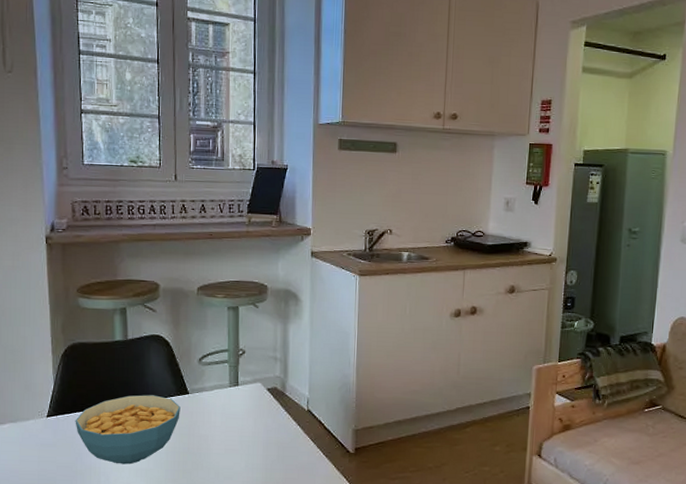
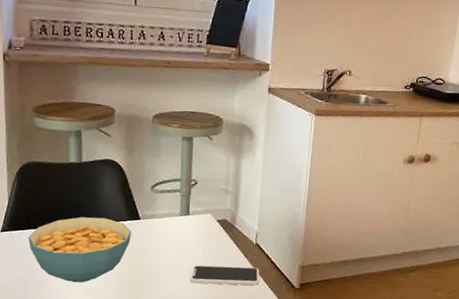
smartphone: none [242,434,314,456] -> present [189,265,260,286]

